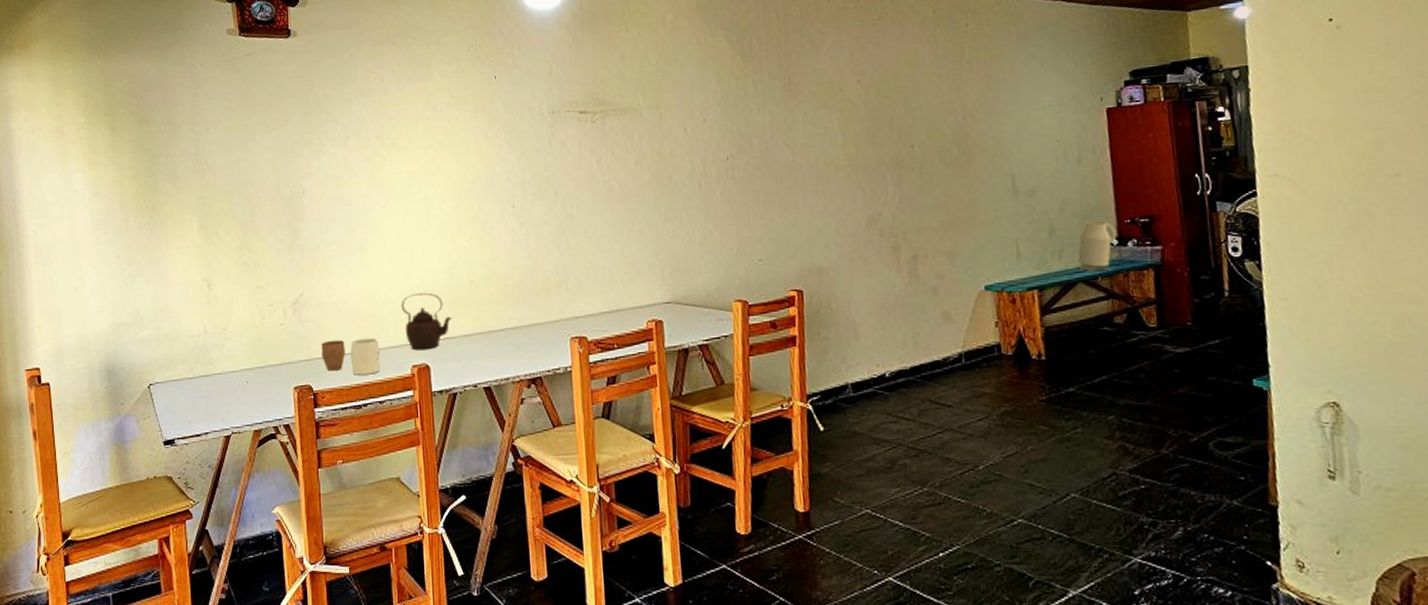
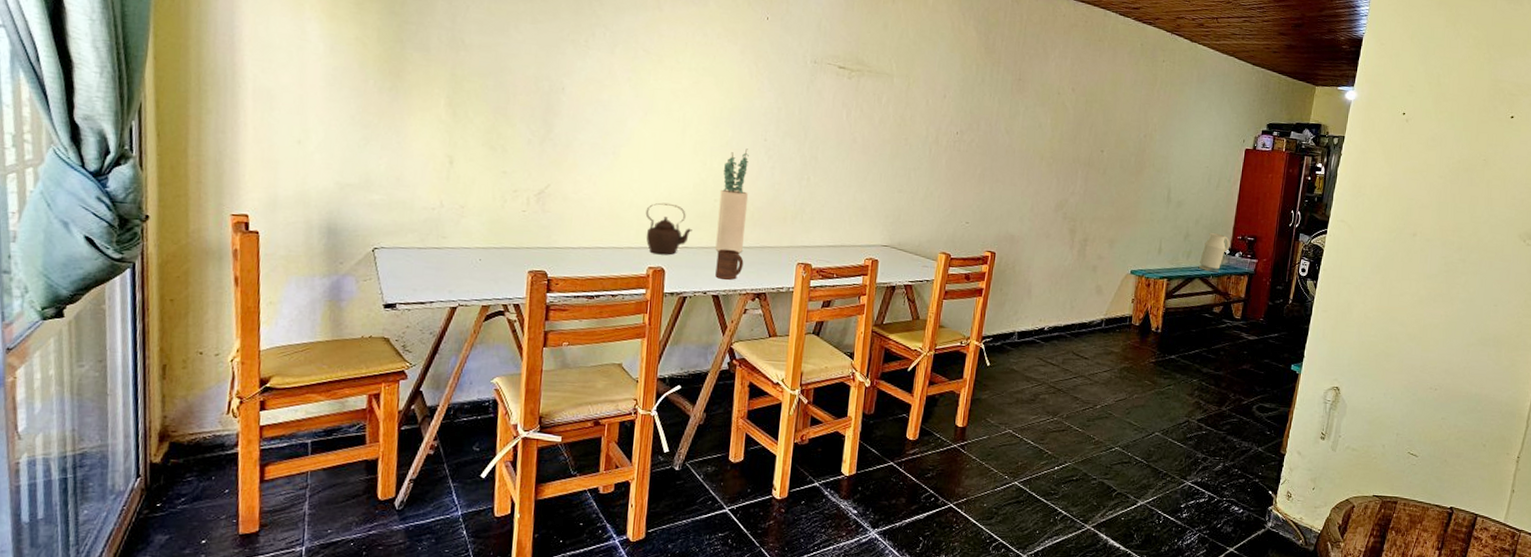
cup: present [321,340,345,371] -> none [560,233,586,262]
mug: present [350,337,381,375] -> none [589,235,620,270]
vase: none [474,219,509,338] -> present [715,148,749,254]
cup: none [482,333,512,368] -> present [715,249,744,280]

